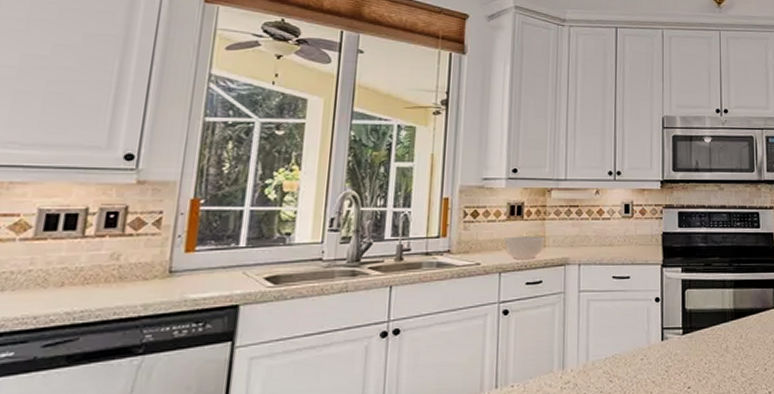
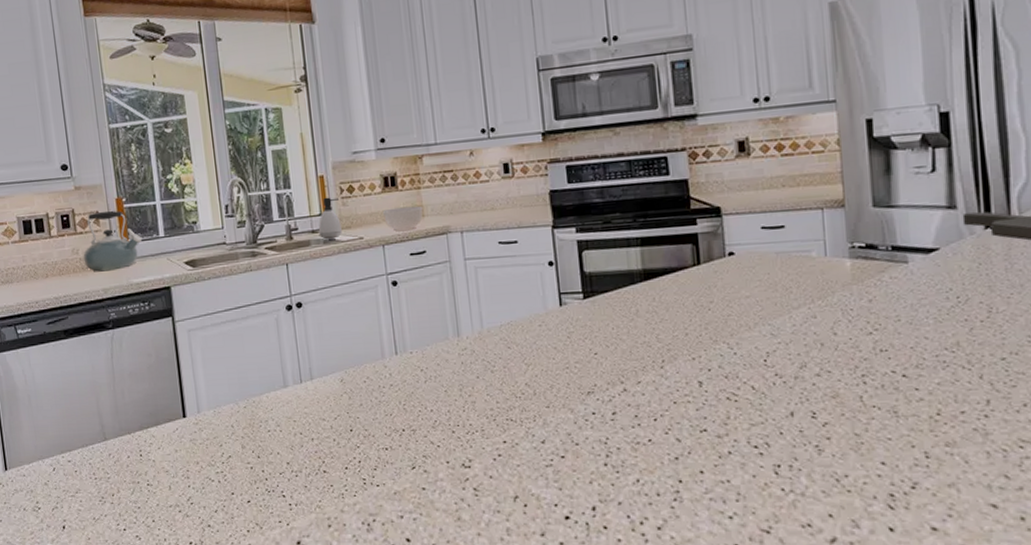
kettle: none [124,212,216,283] -> present [83,211,143,272]
soap dispenser: none [432,220,461,263] -> present [318,197,342,240]

